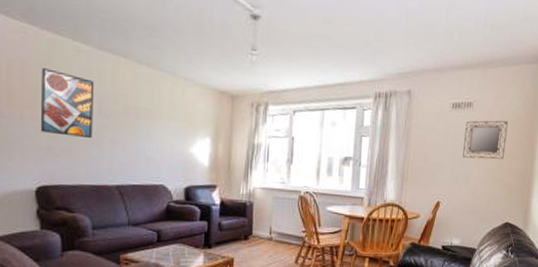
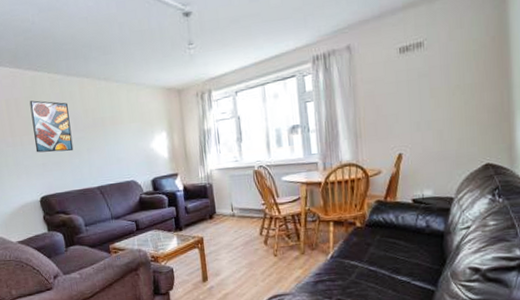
home mirror: present [463,120,508,159] -> none [418,52,472,102]

